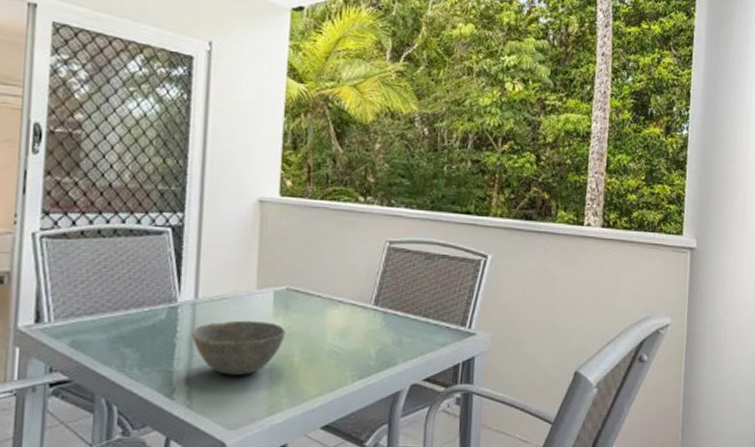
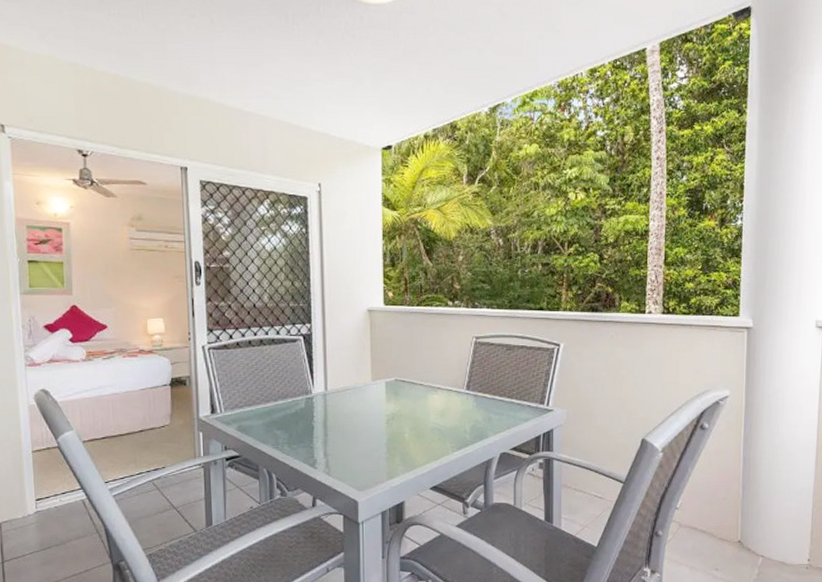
bowl: present [191,320,286,375] -> none [325,406,397,449]

